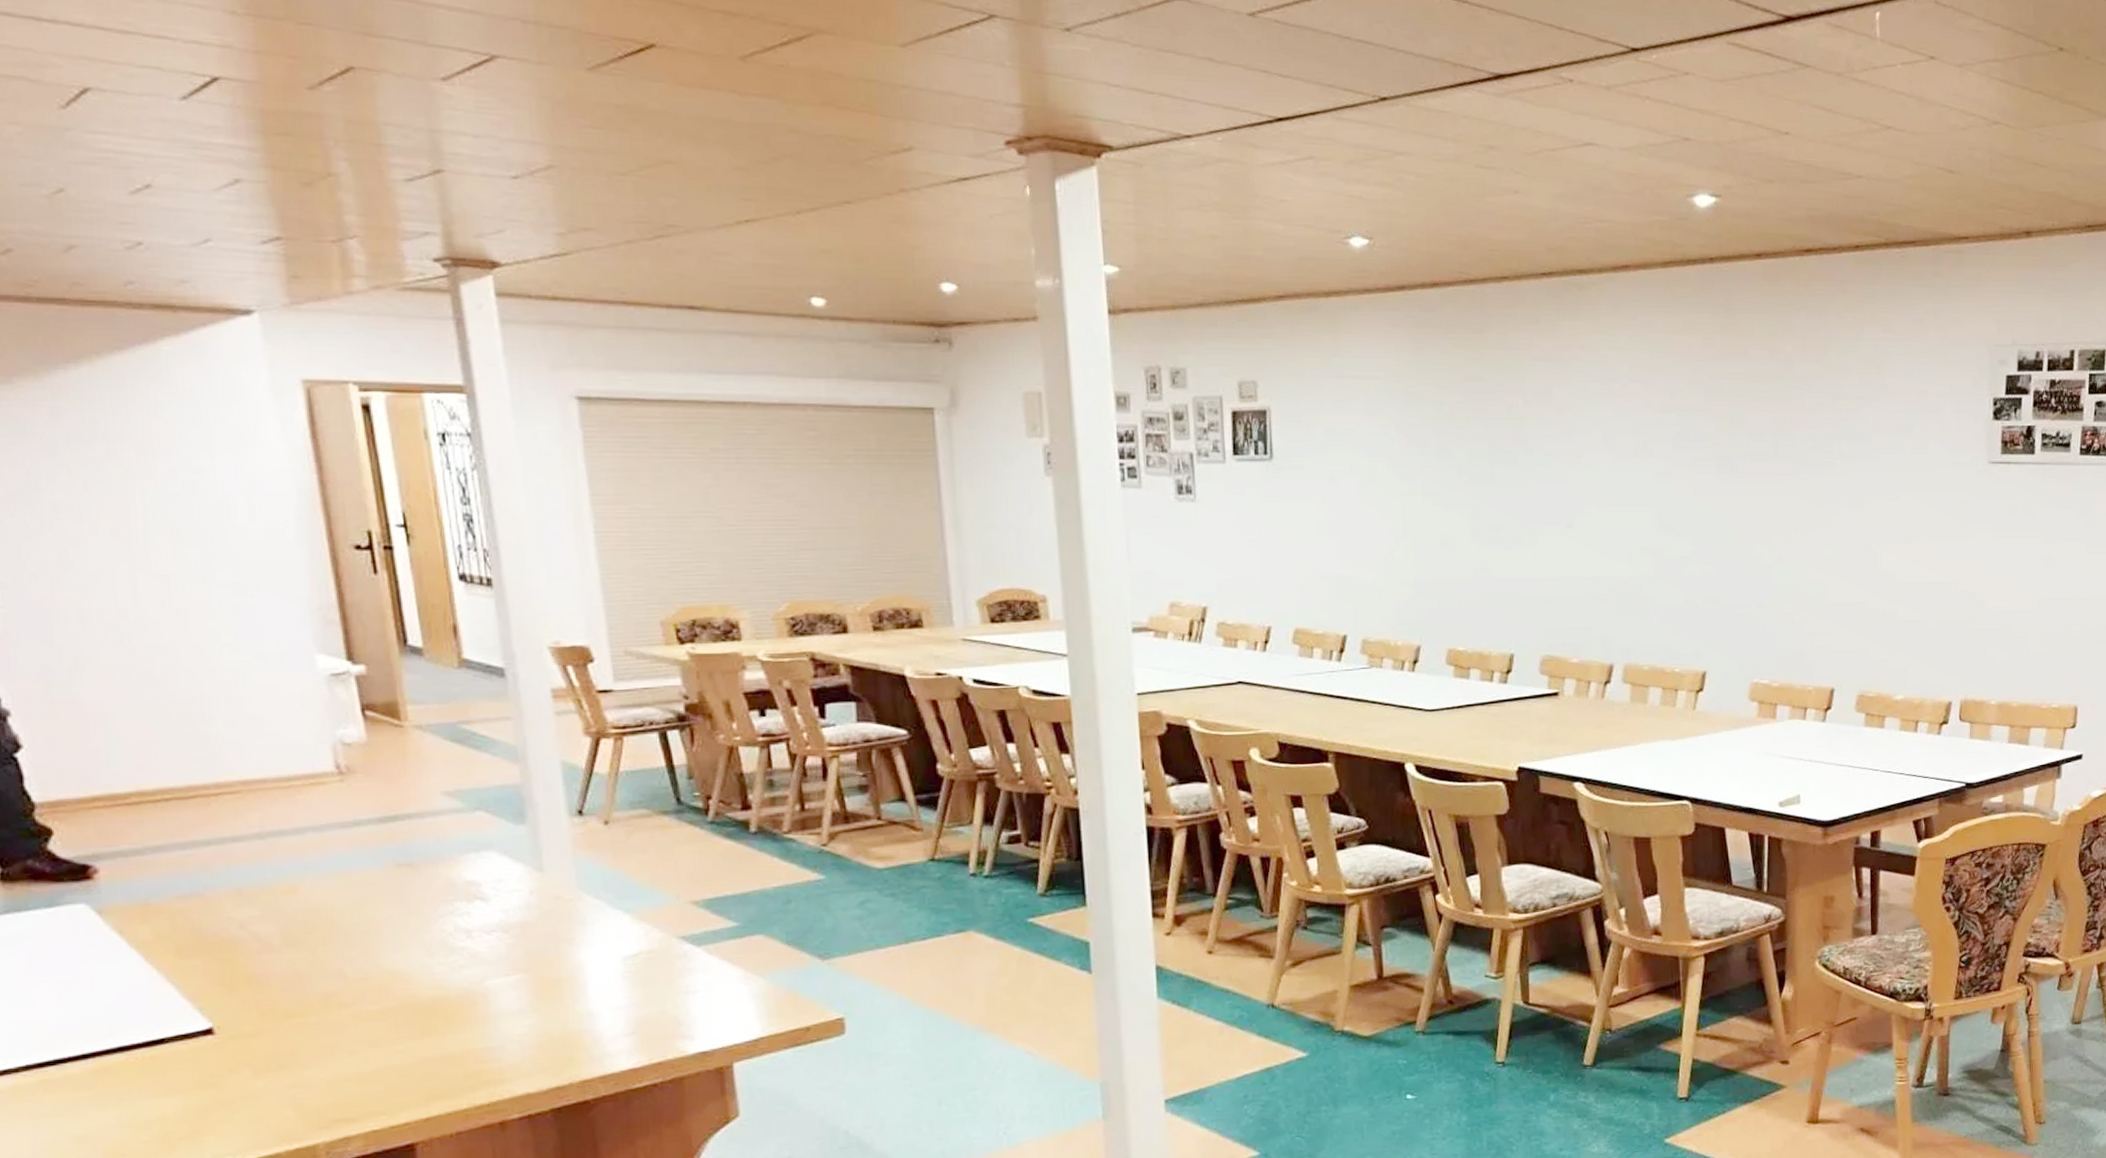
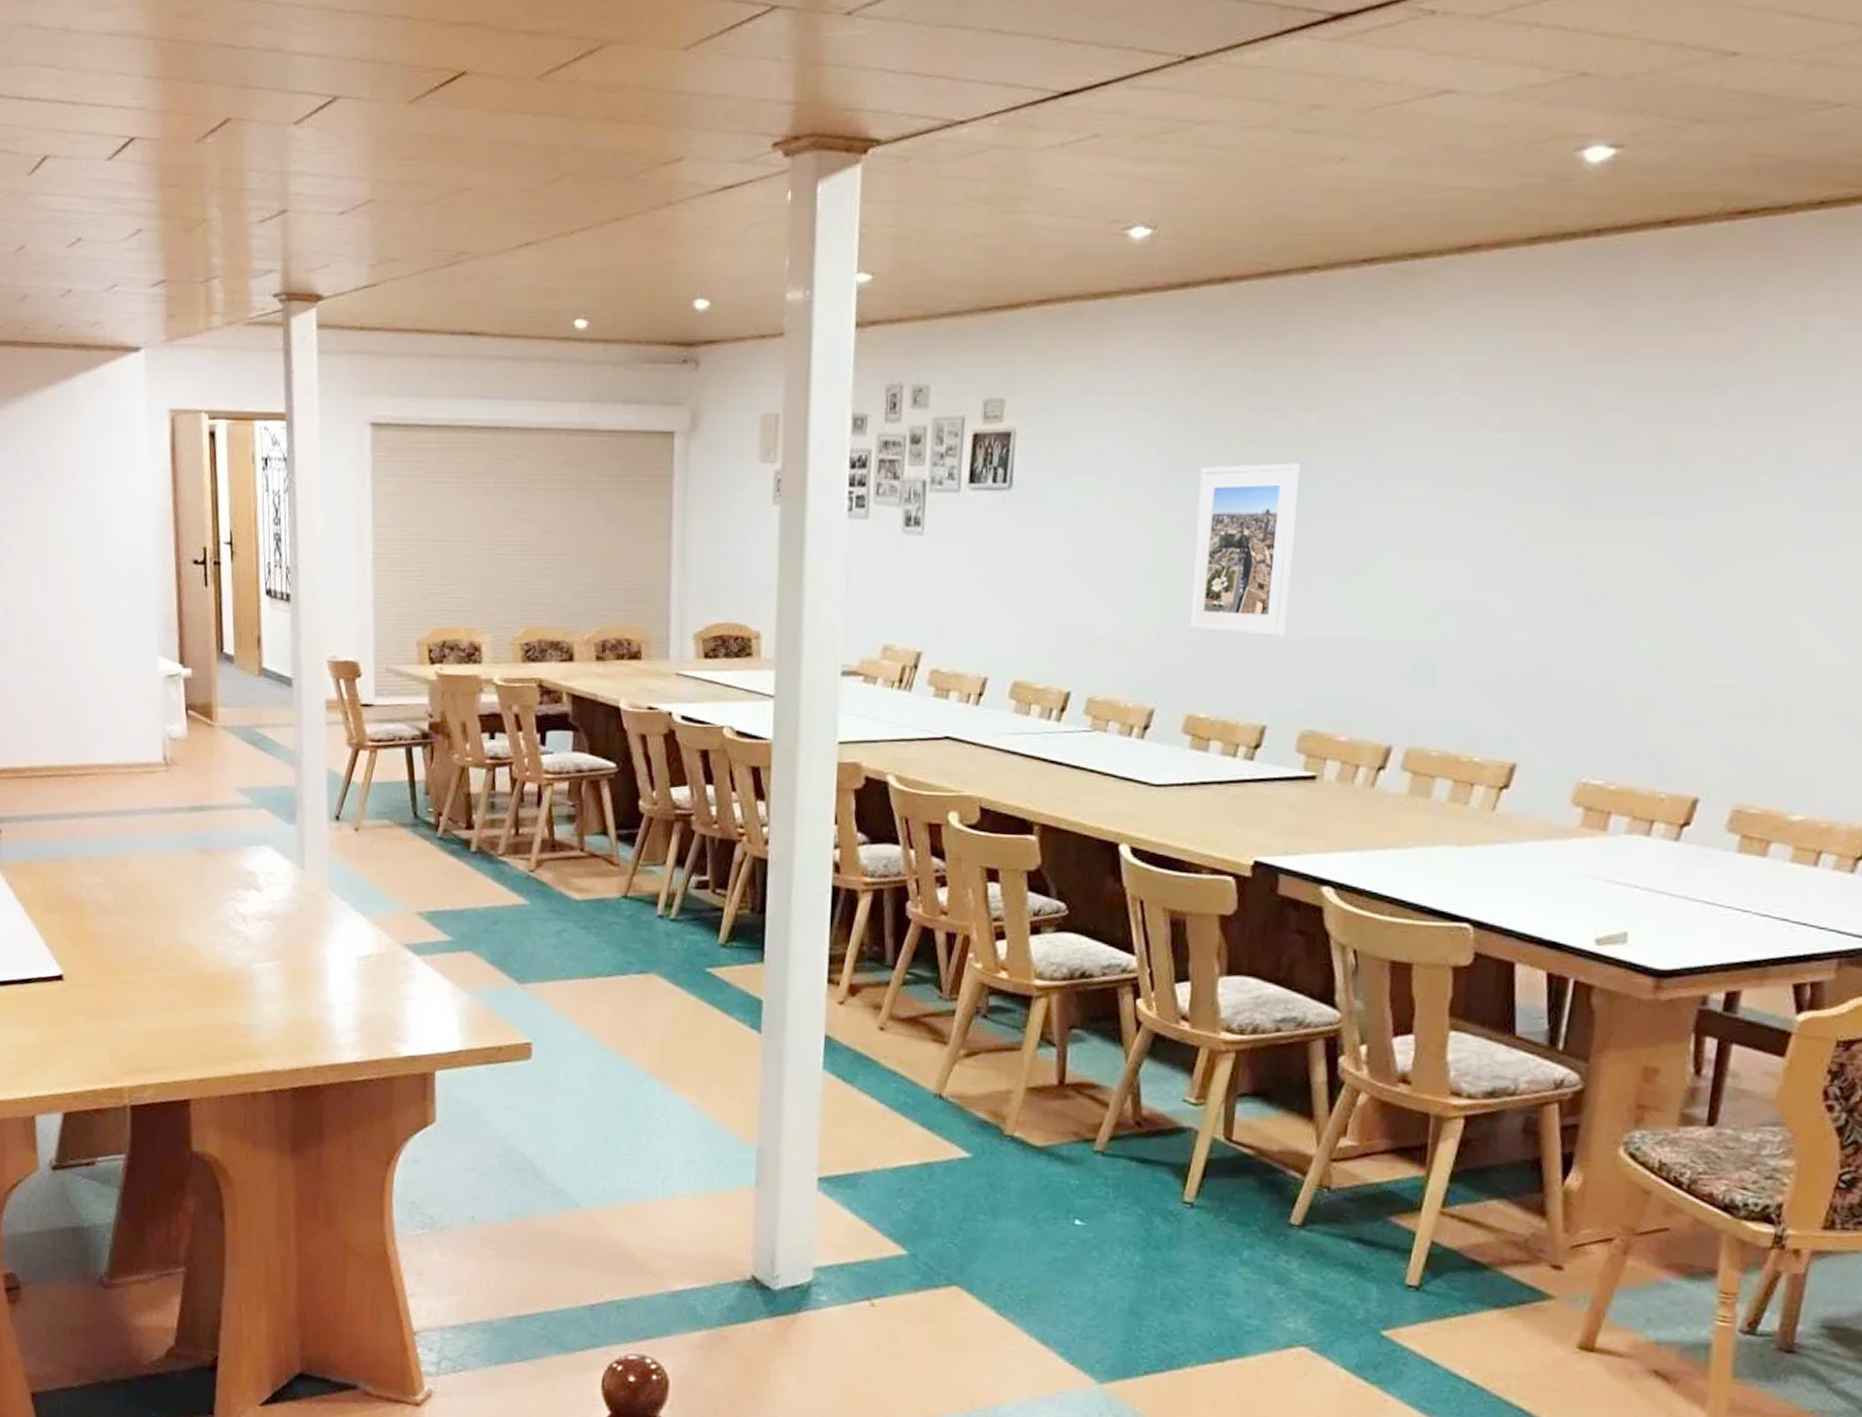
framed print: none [1434,436,1519,580] -> present [1188,462,1300,637]

